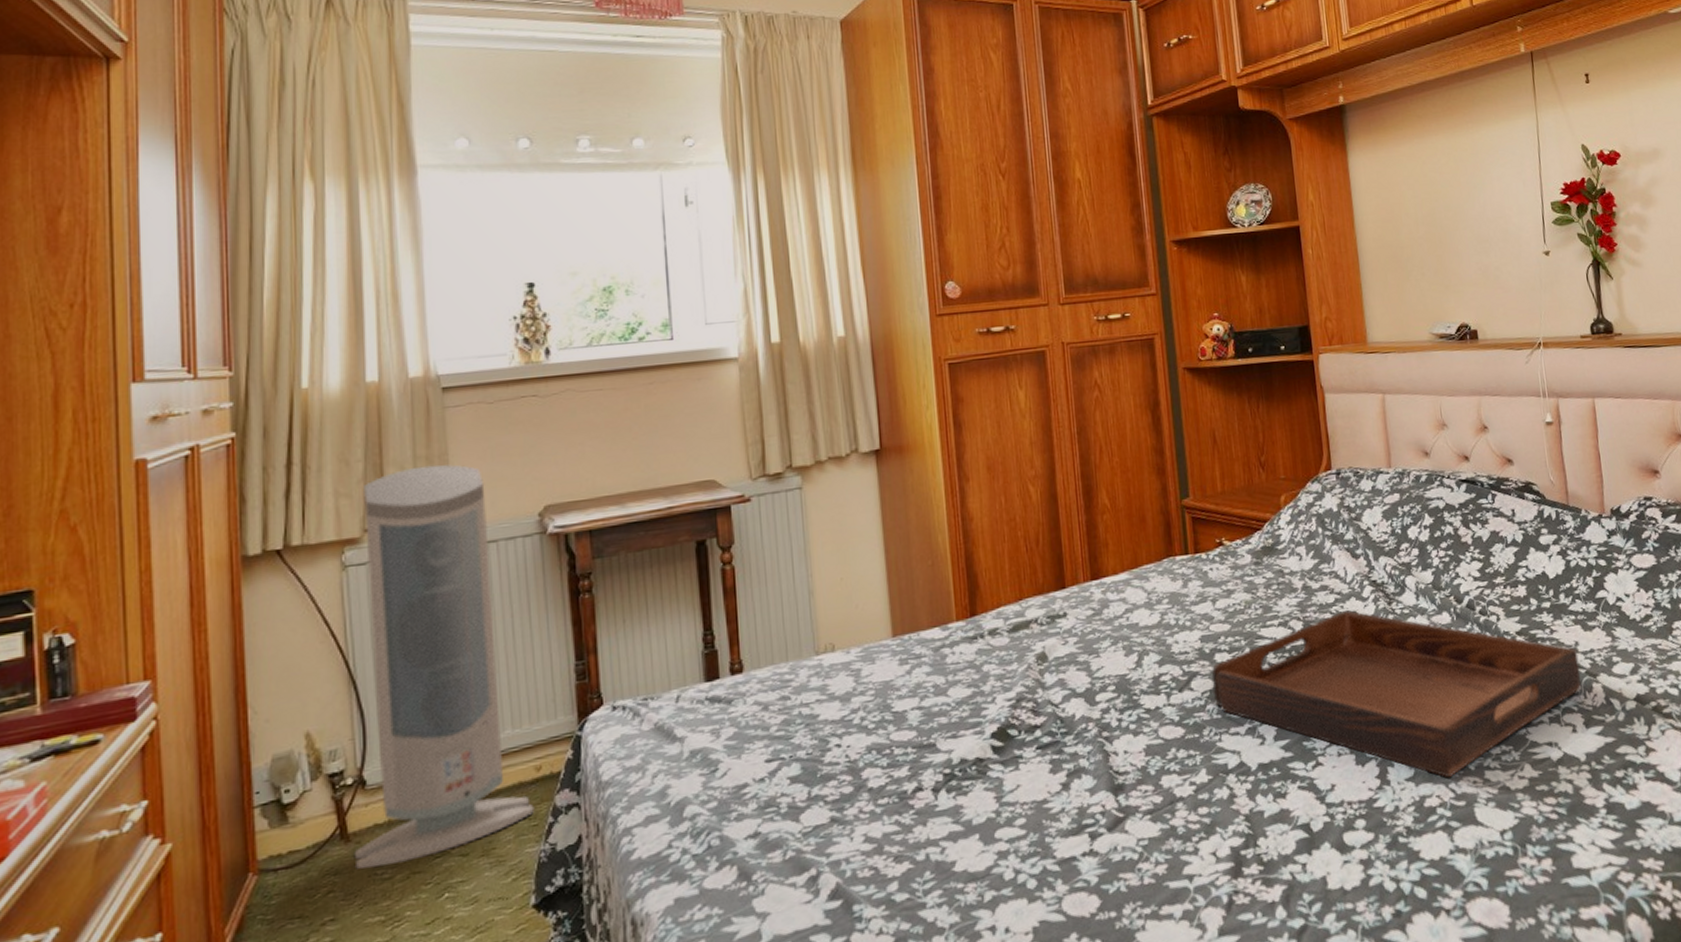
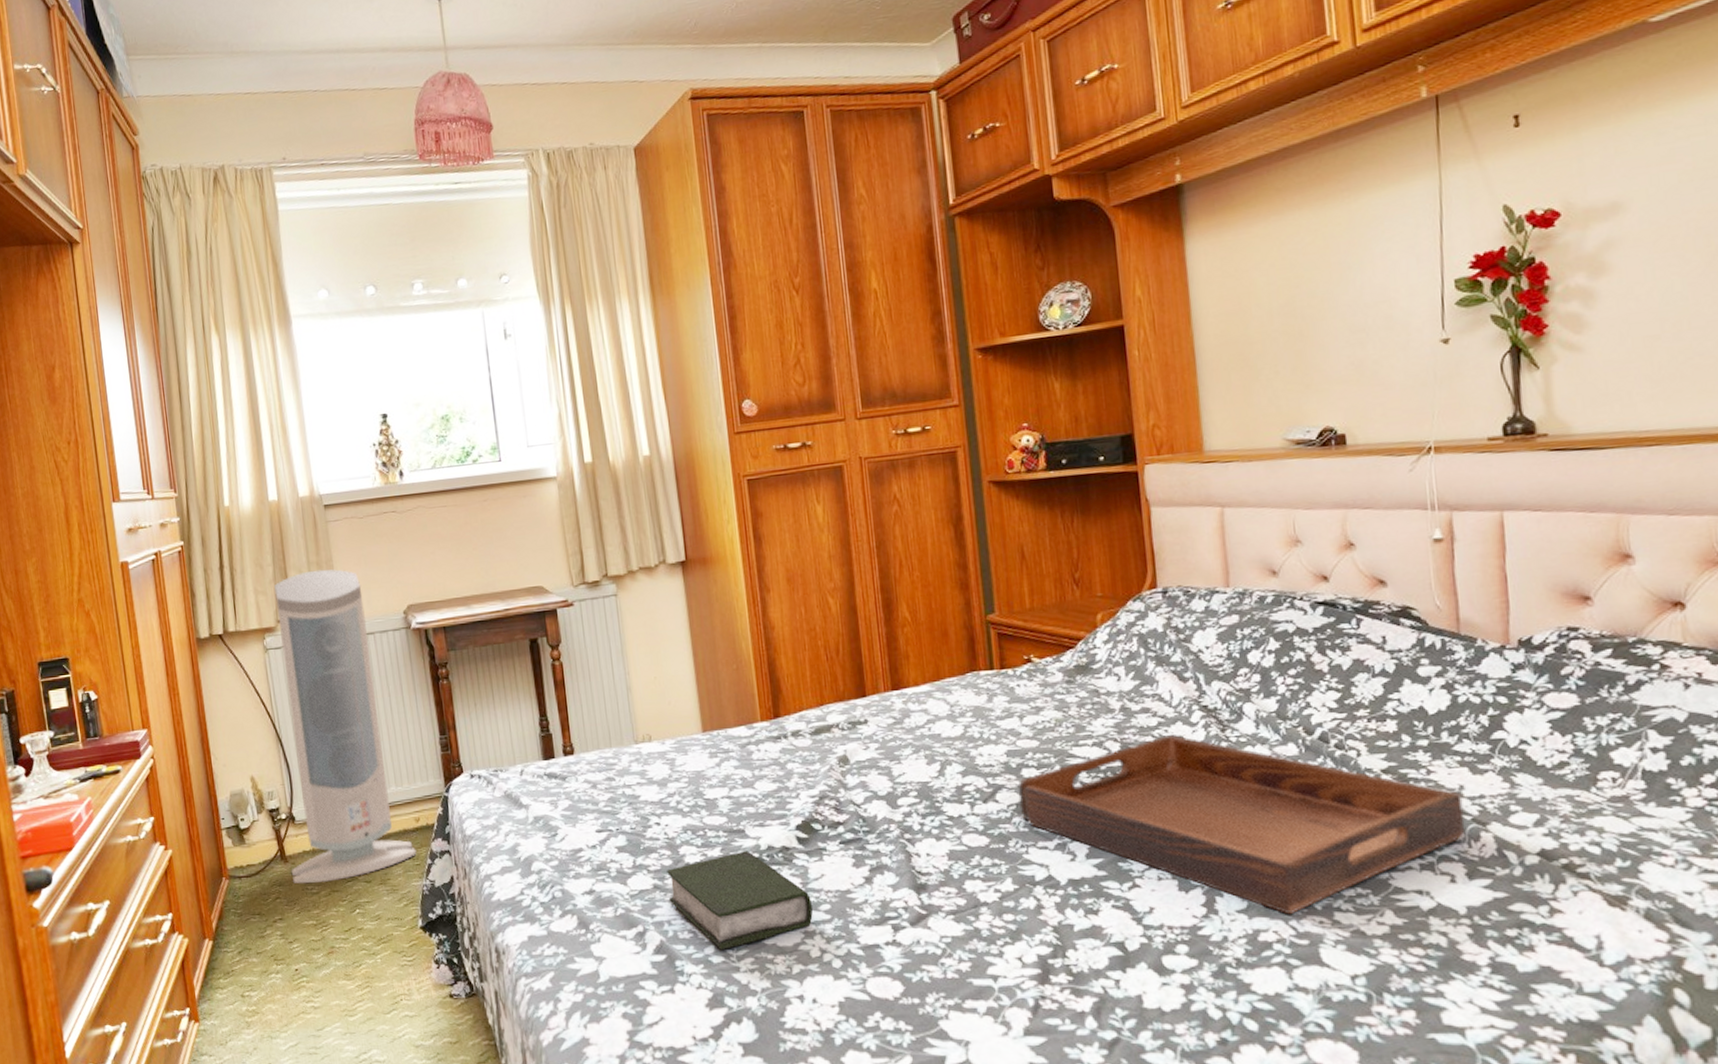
book: none [847,766,1008,885] -> present [667,850,814,950]

